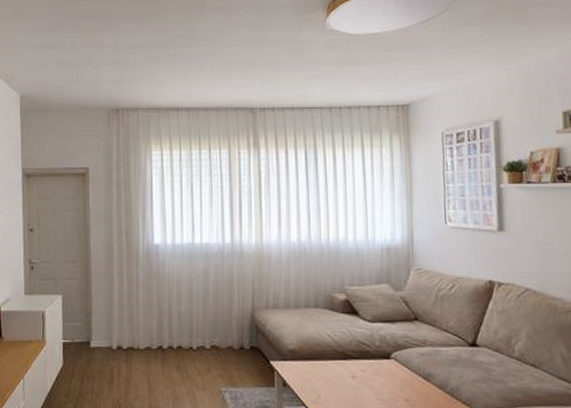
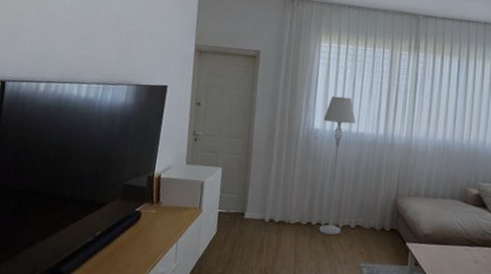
floor lamp: none [163,206,199,359] -> present [318,96,356,235]

